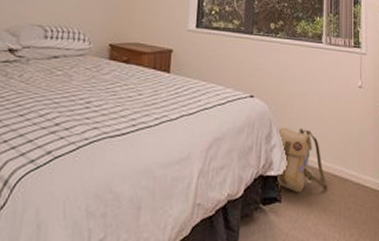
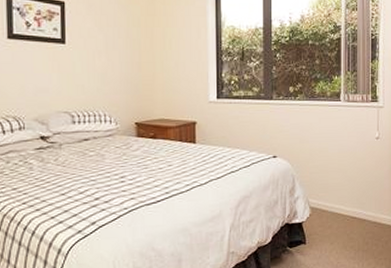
backpack: present [276,127,327,193] -> none [299,180,347,235]

